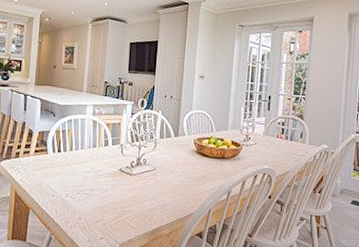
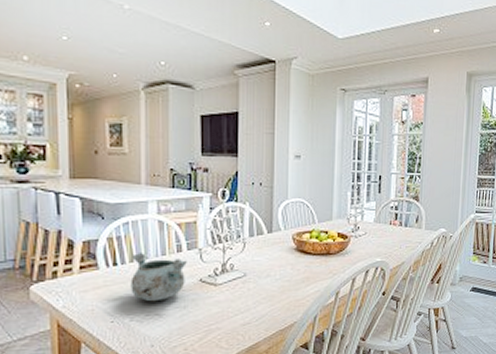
decorative bowl: none [68,144,111,184] -> present [130,253,187,302]

